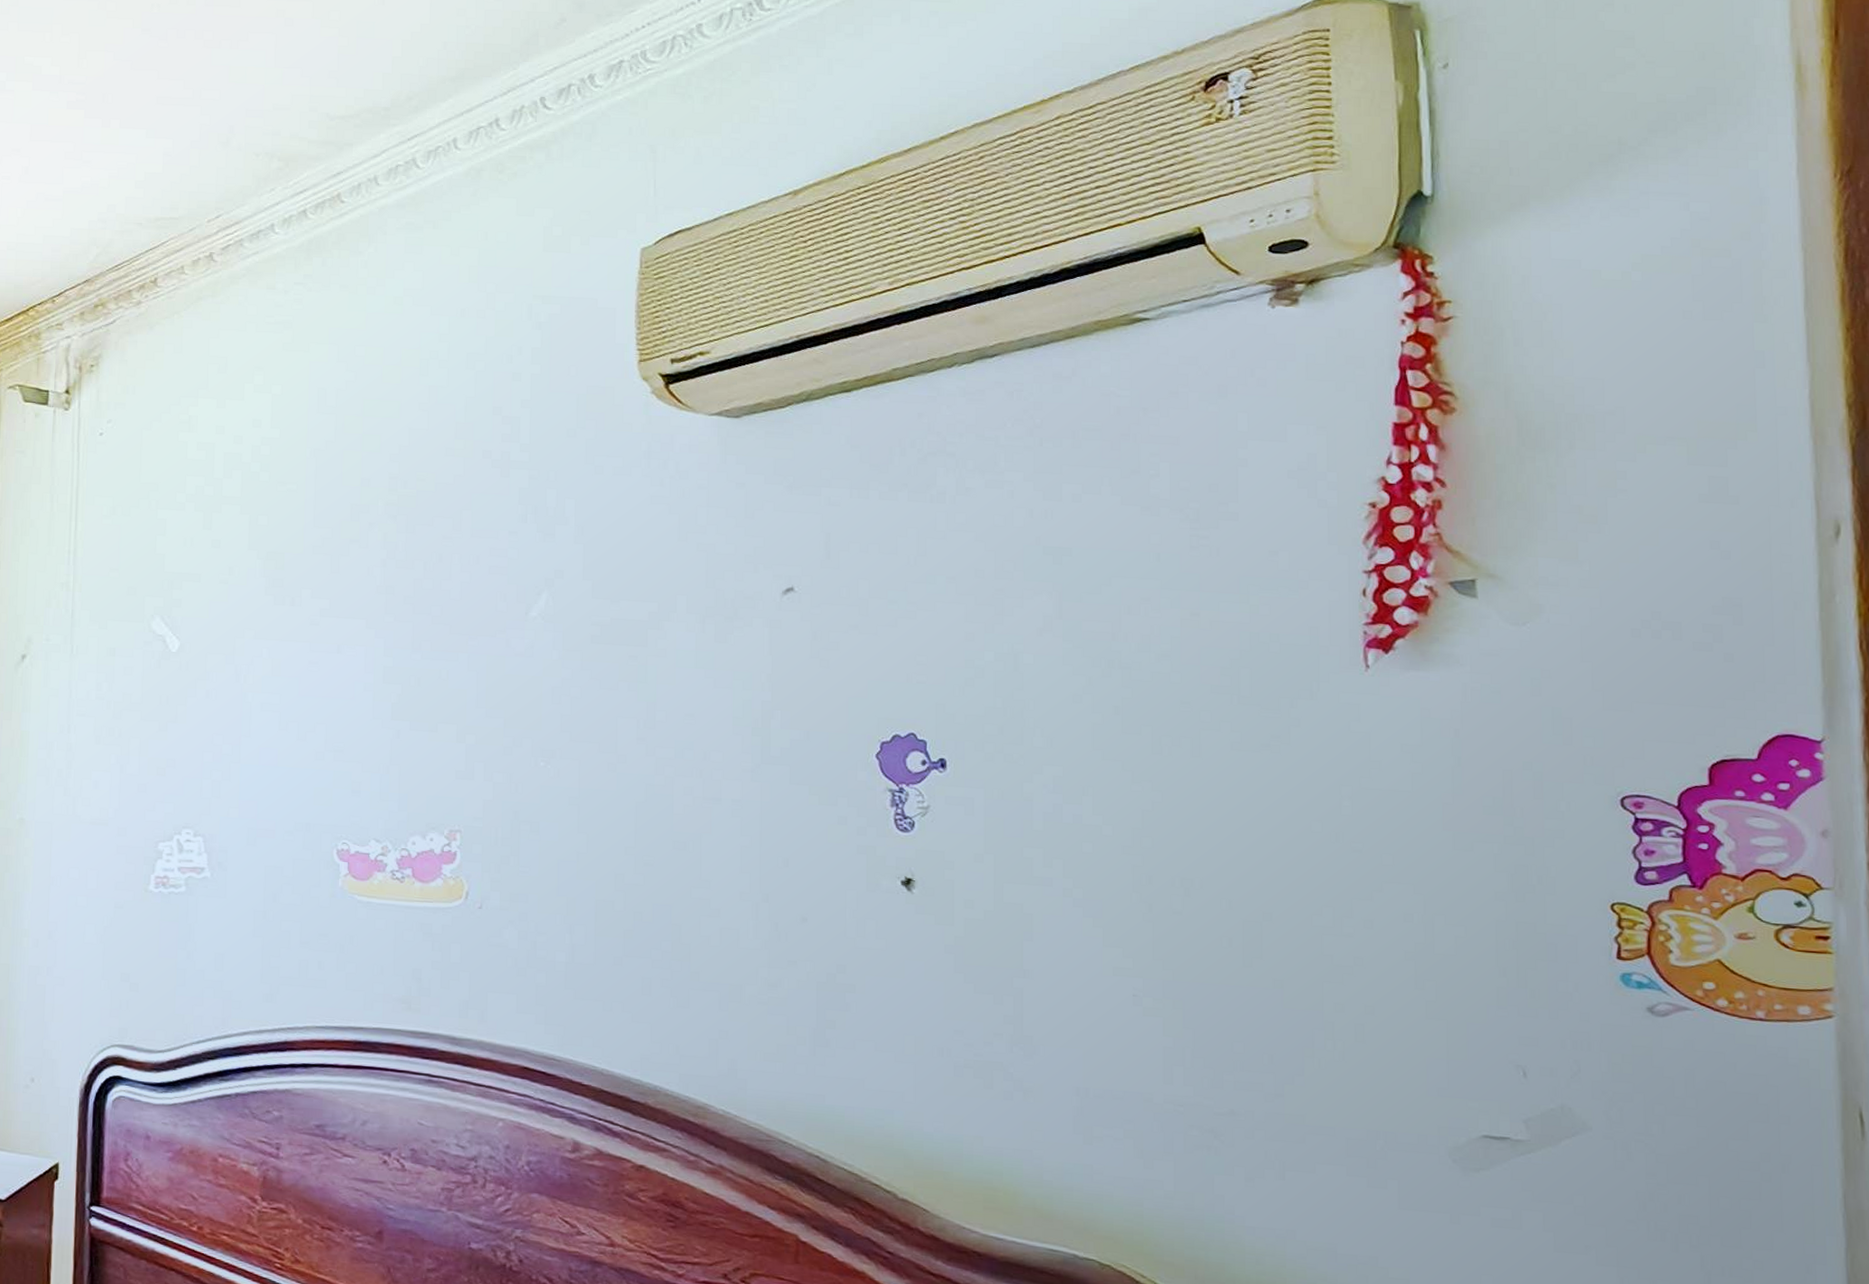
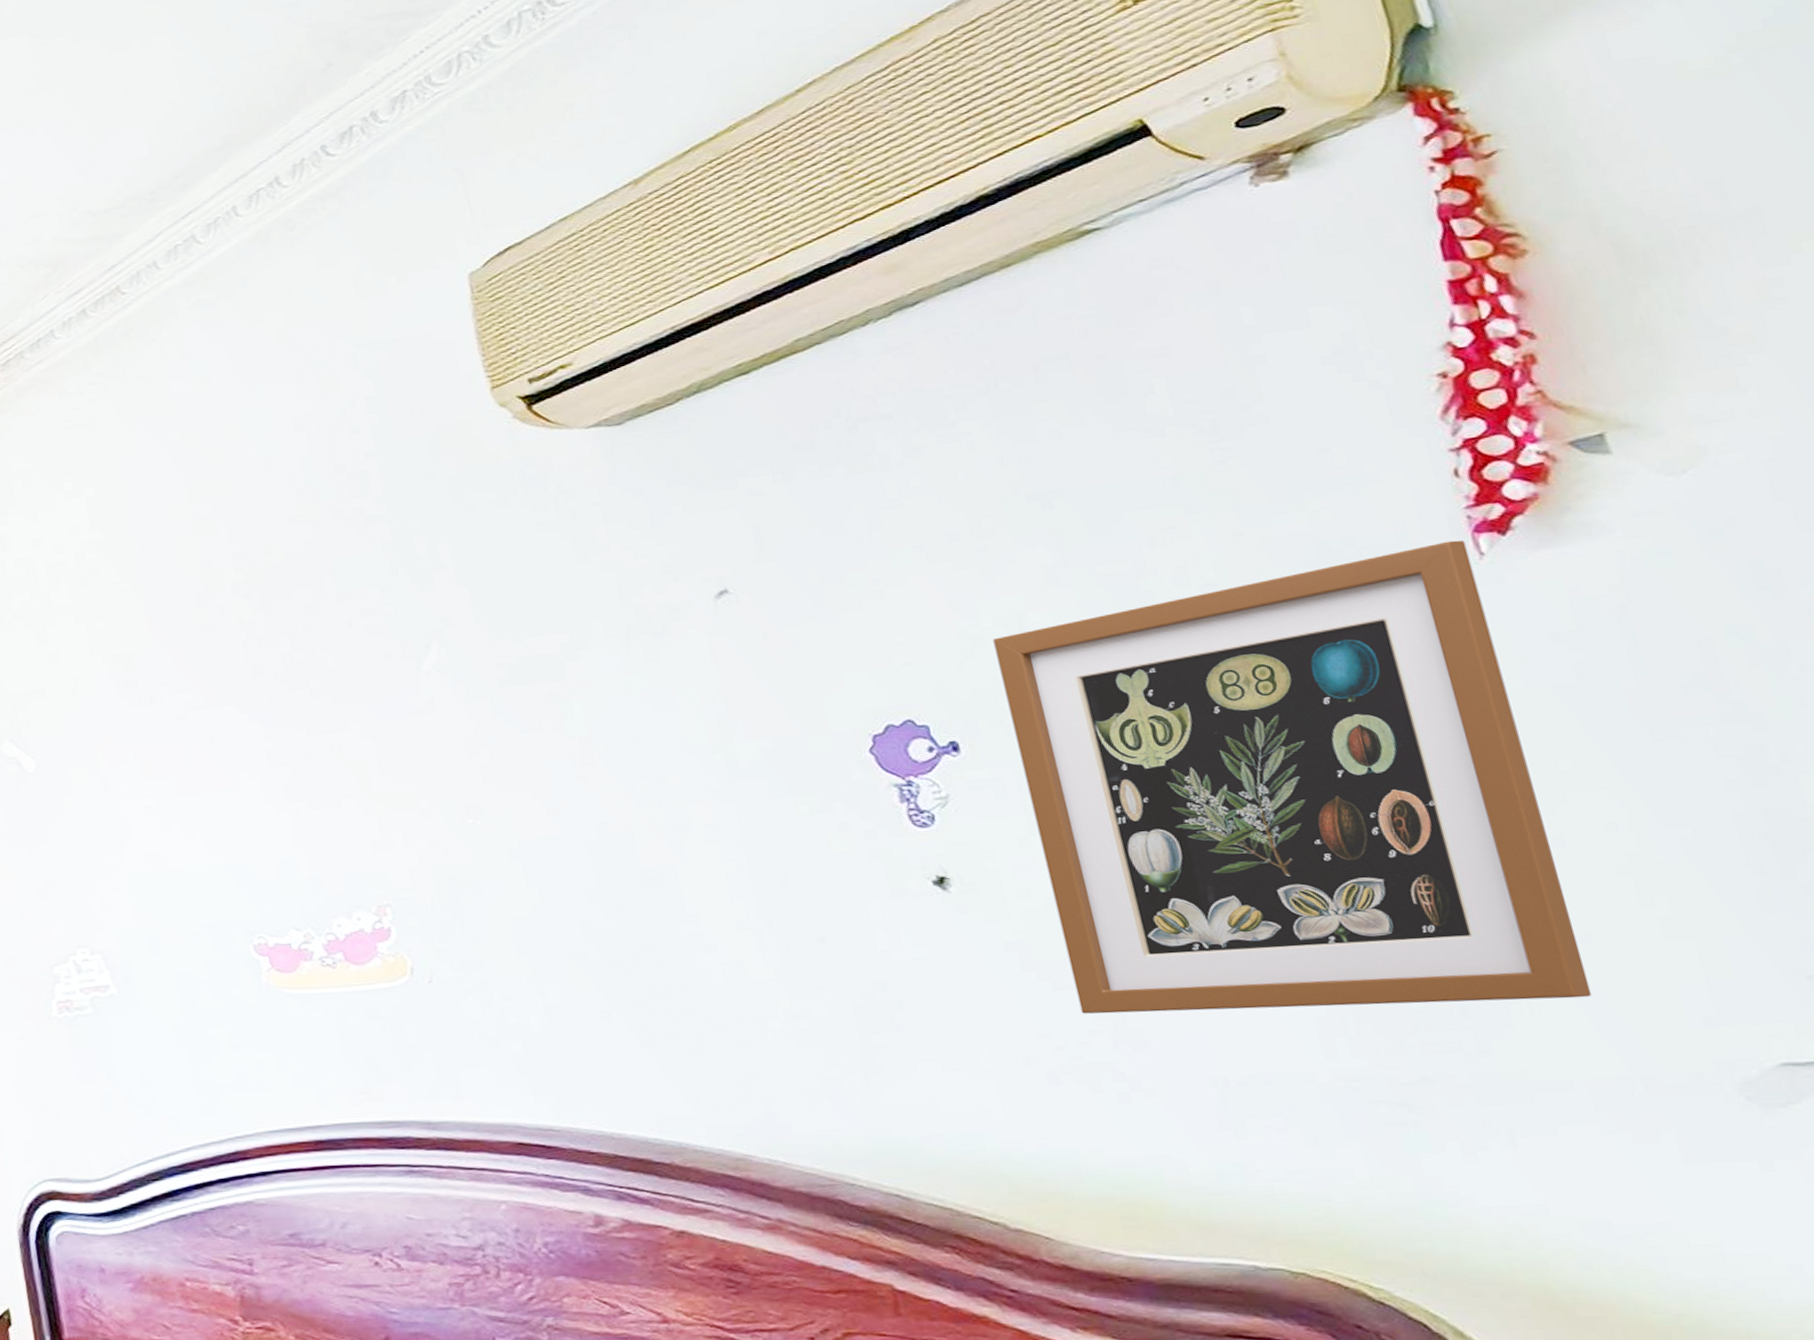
picture frame: none [991,650,1365,1060] -> present [993,540,1593,1014]

